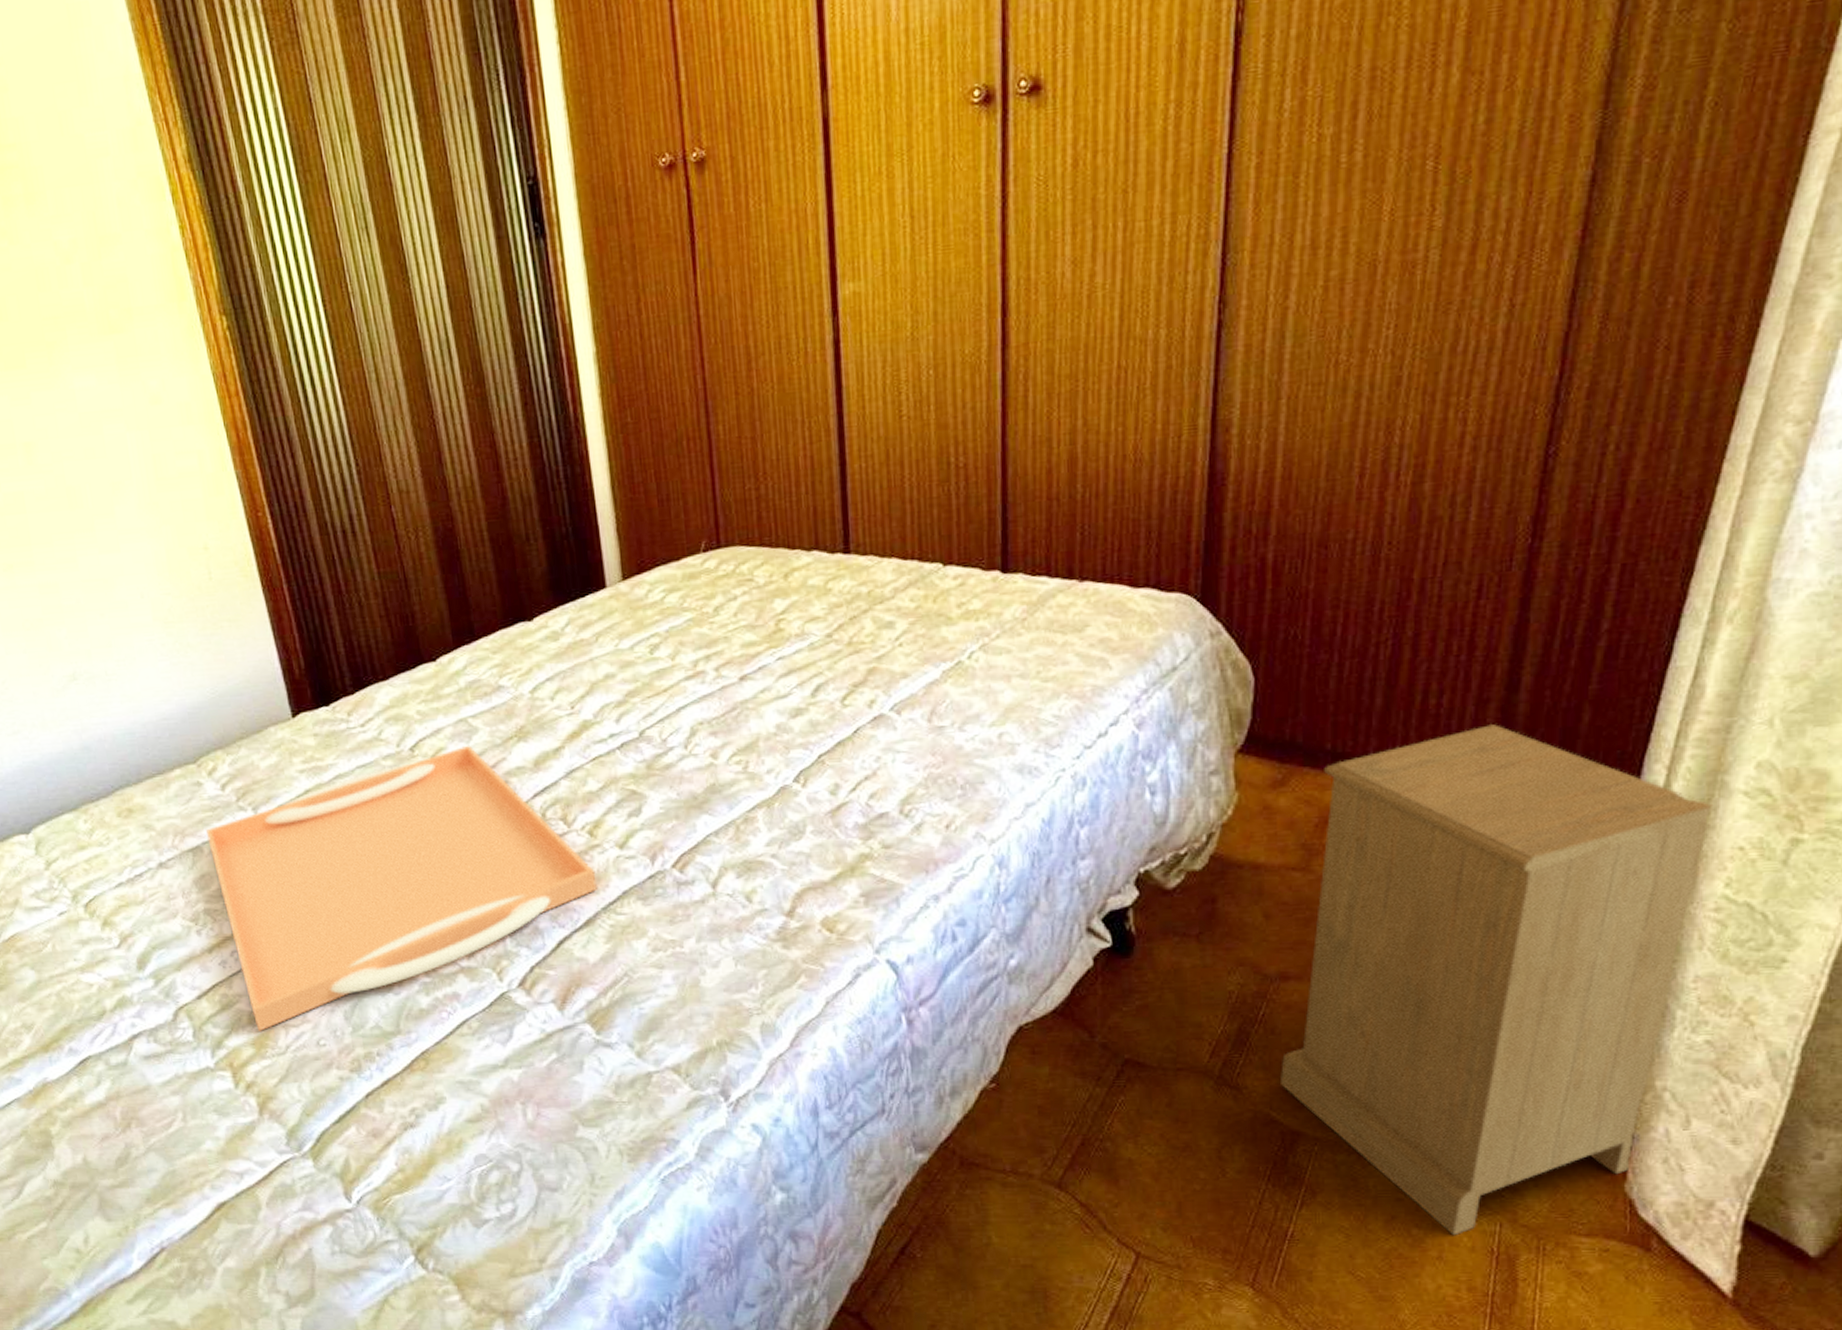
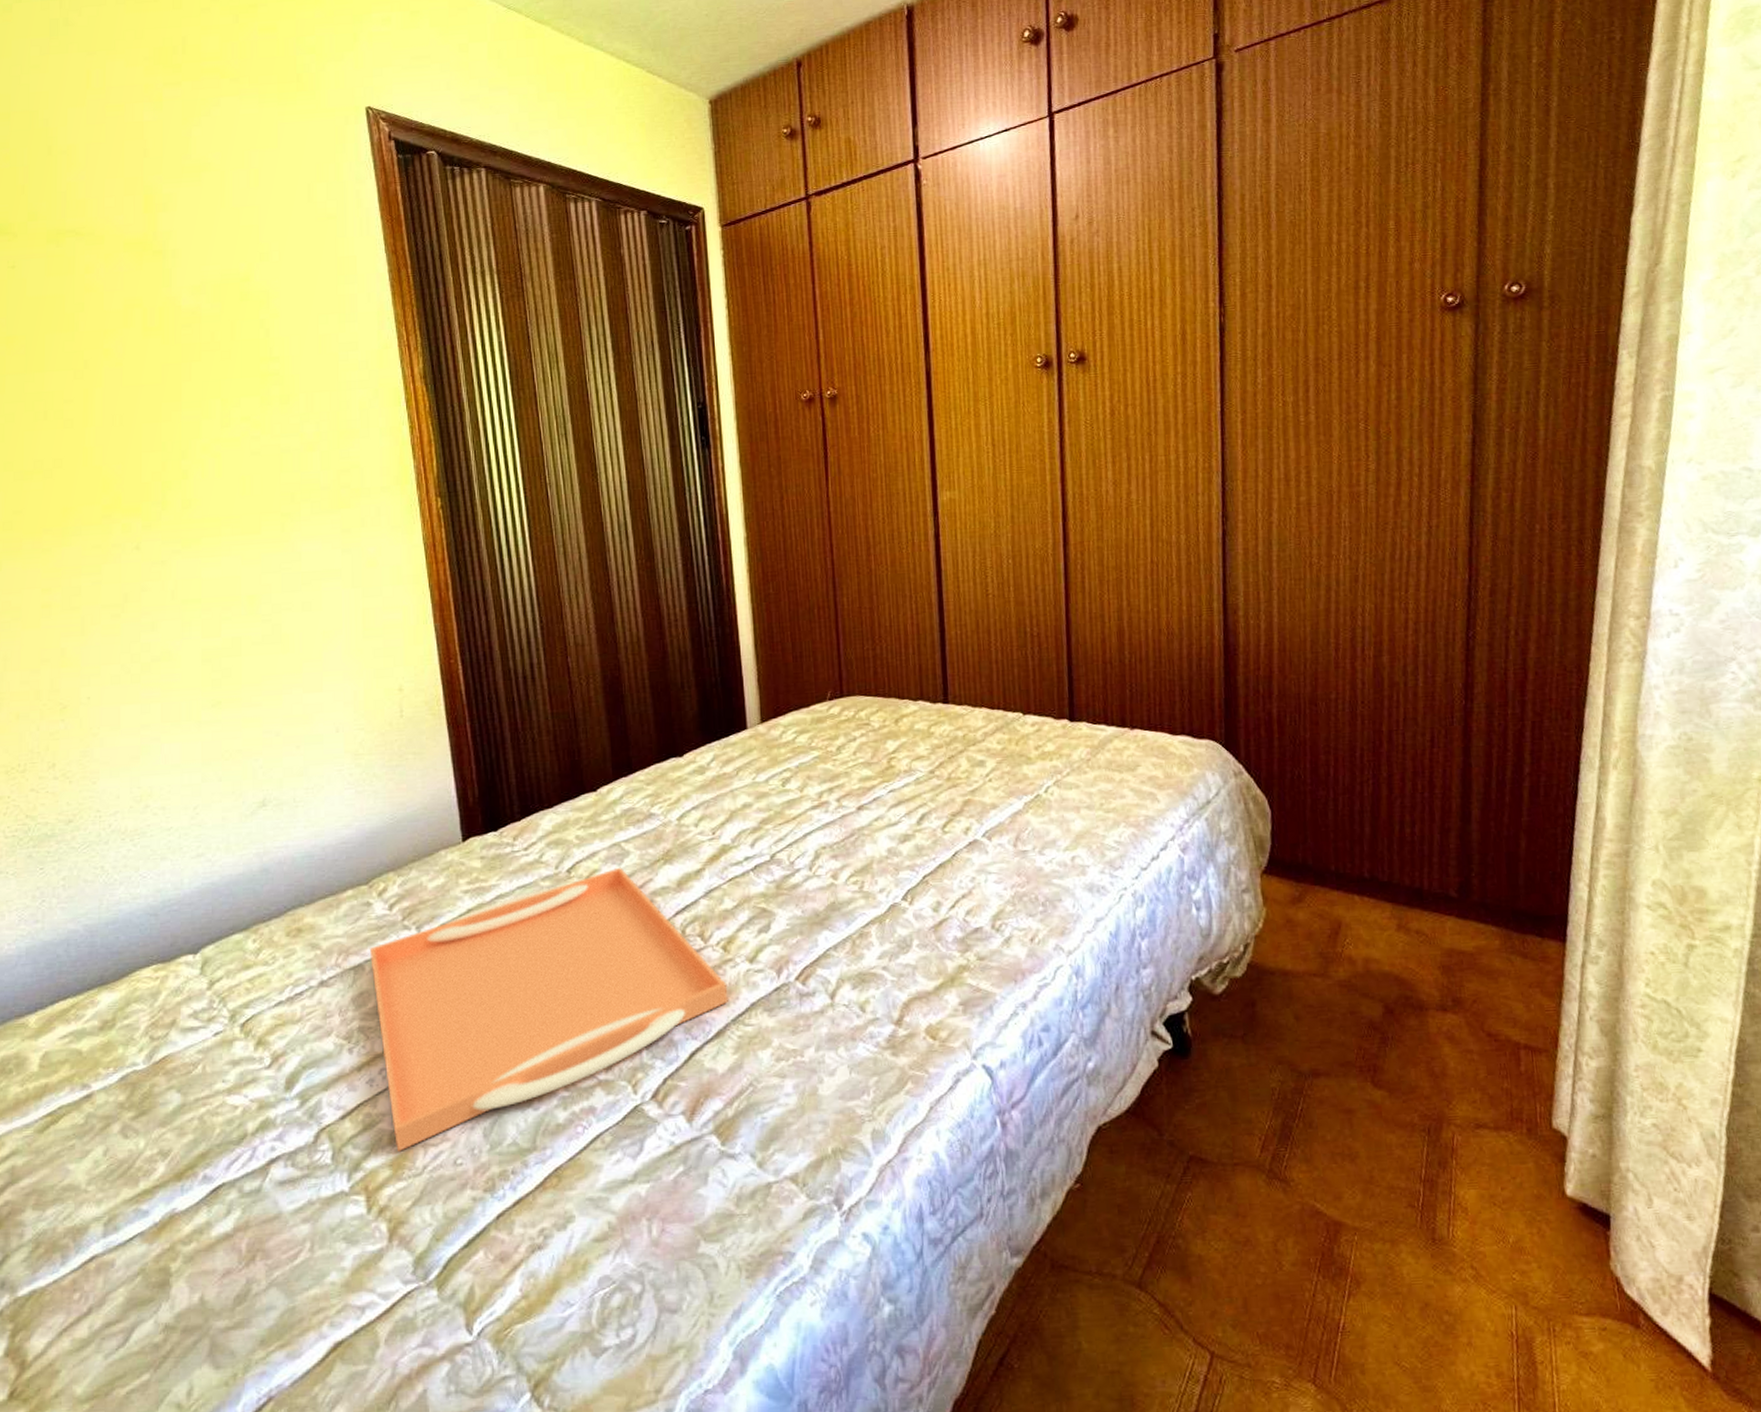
nightstand: present [1281,724,1712,1236] -> none [1320,849,1627,1321]

